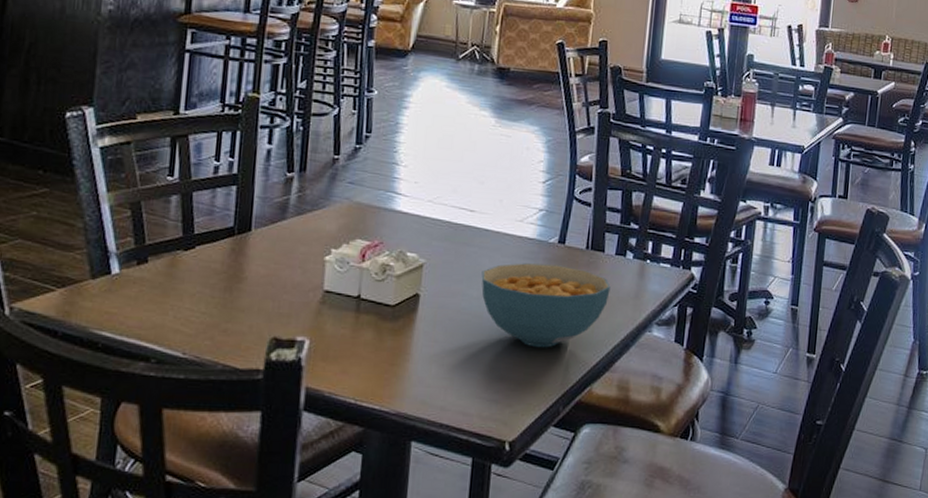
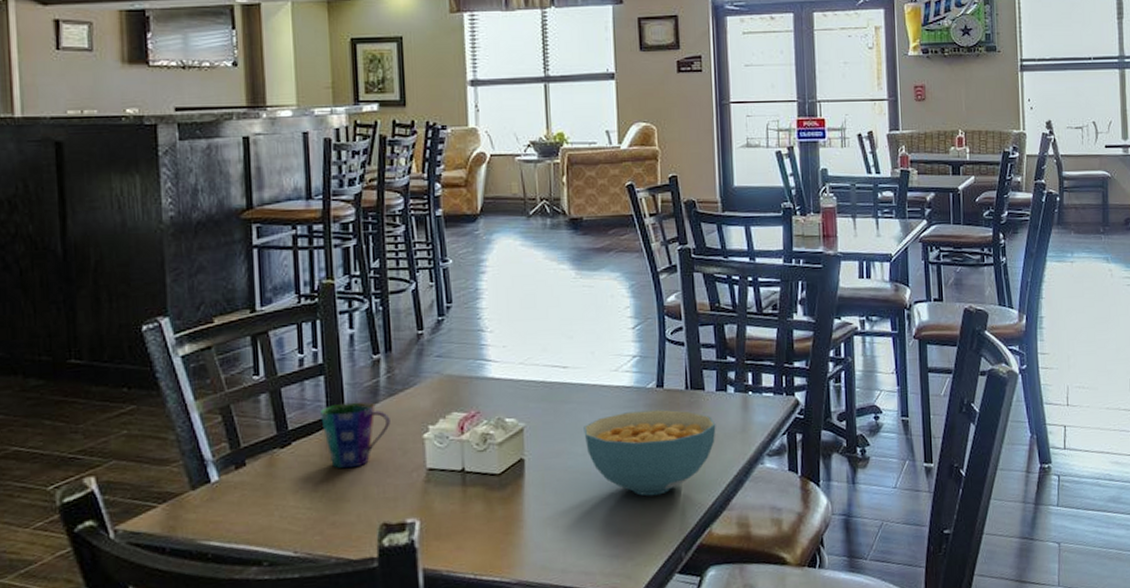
cup: none [227,215,295,280] -> present [320,402,390,469]

